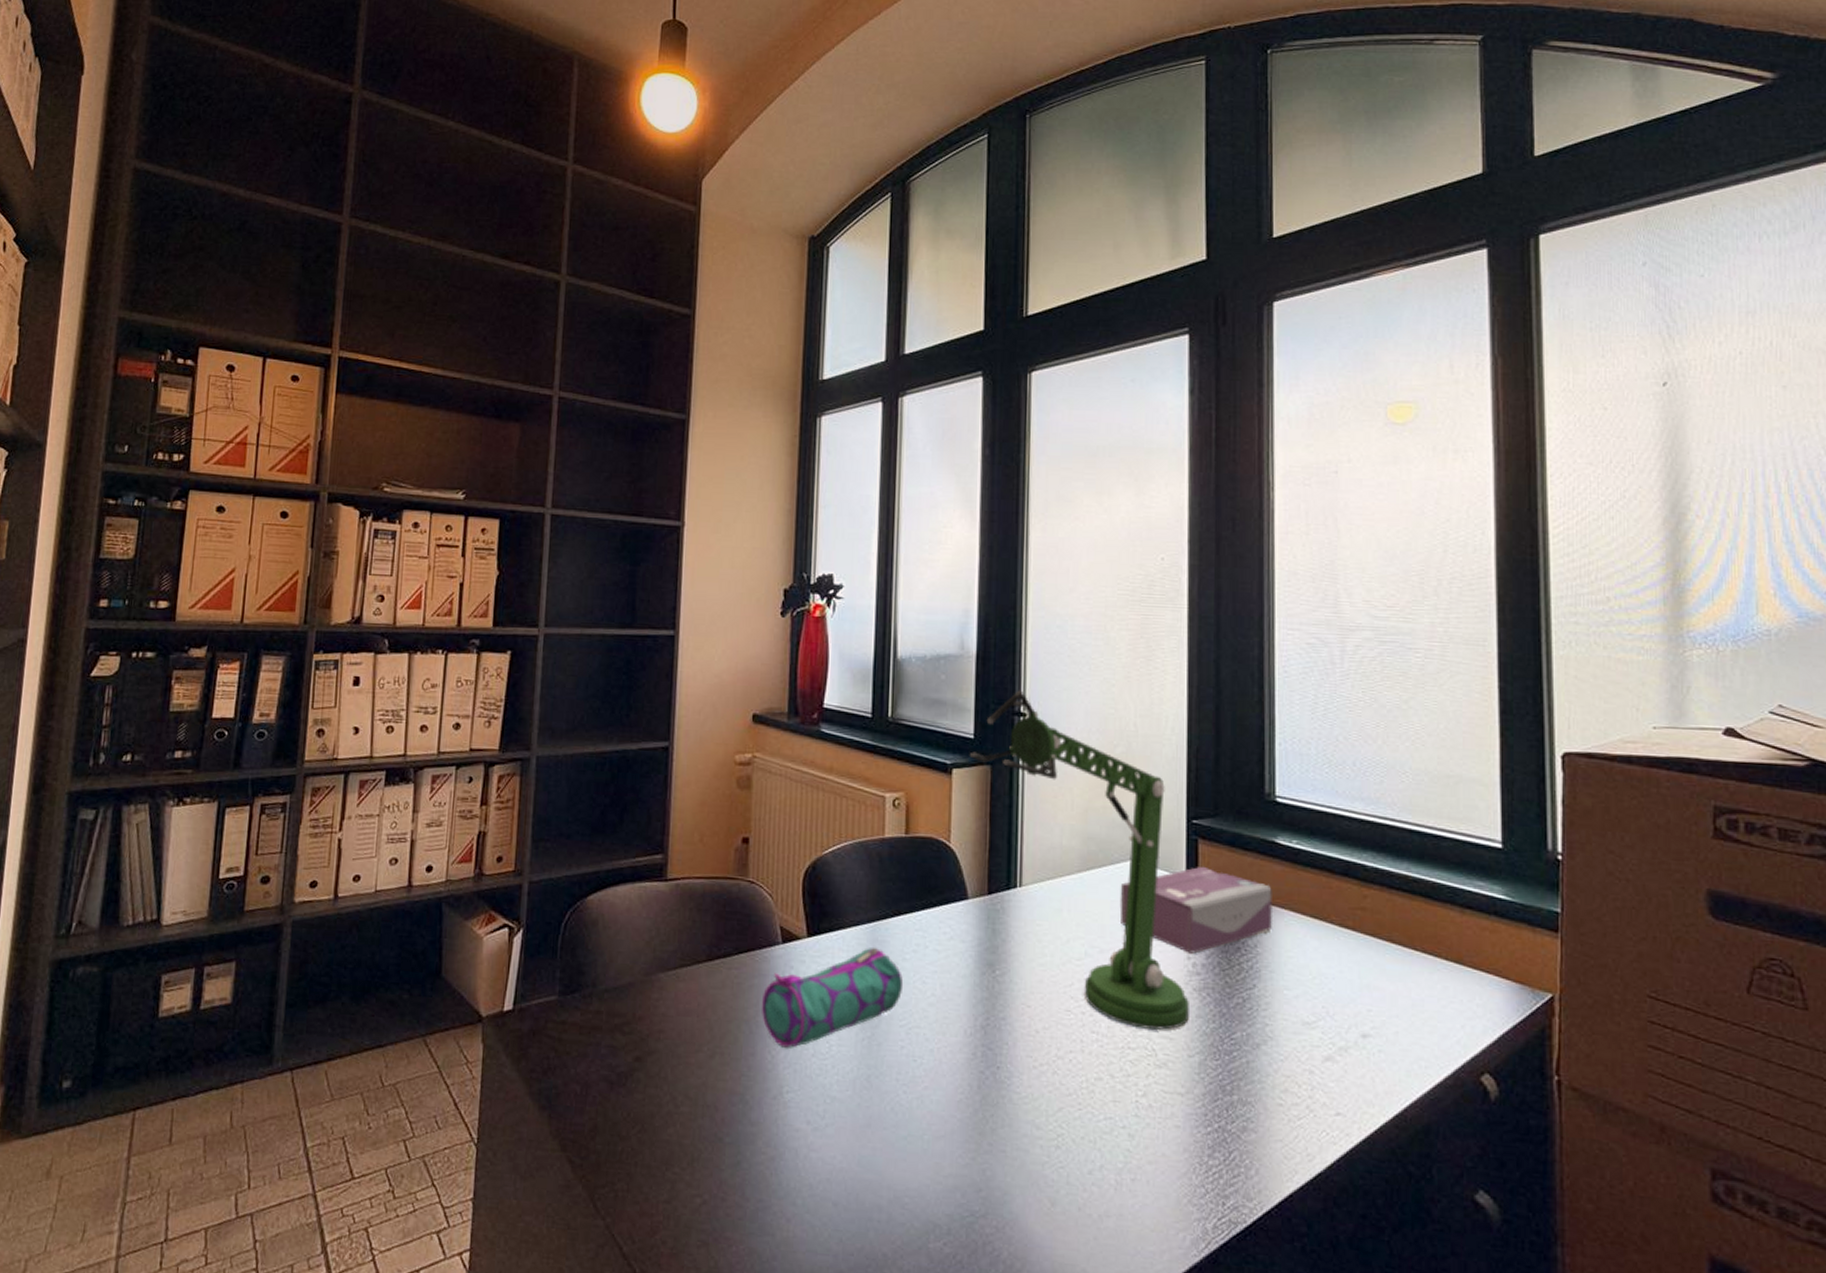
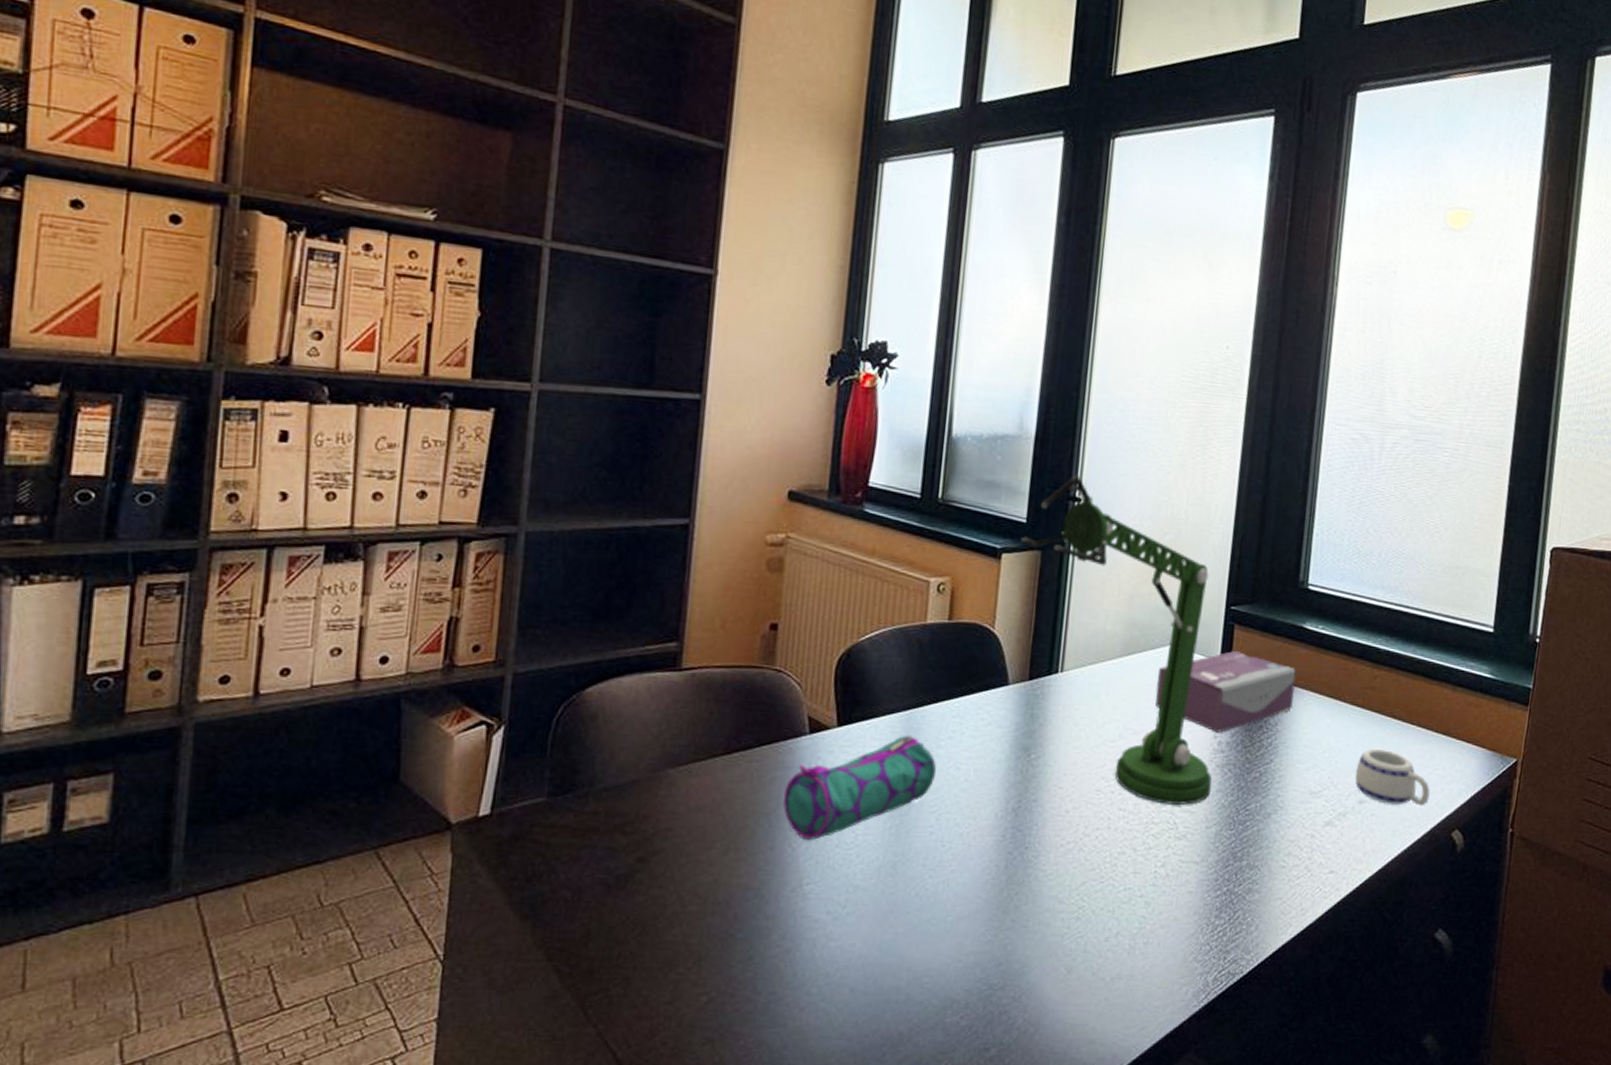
mug: none [1354,976,1447,1044] -> present [1355,748,1430,806]

